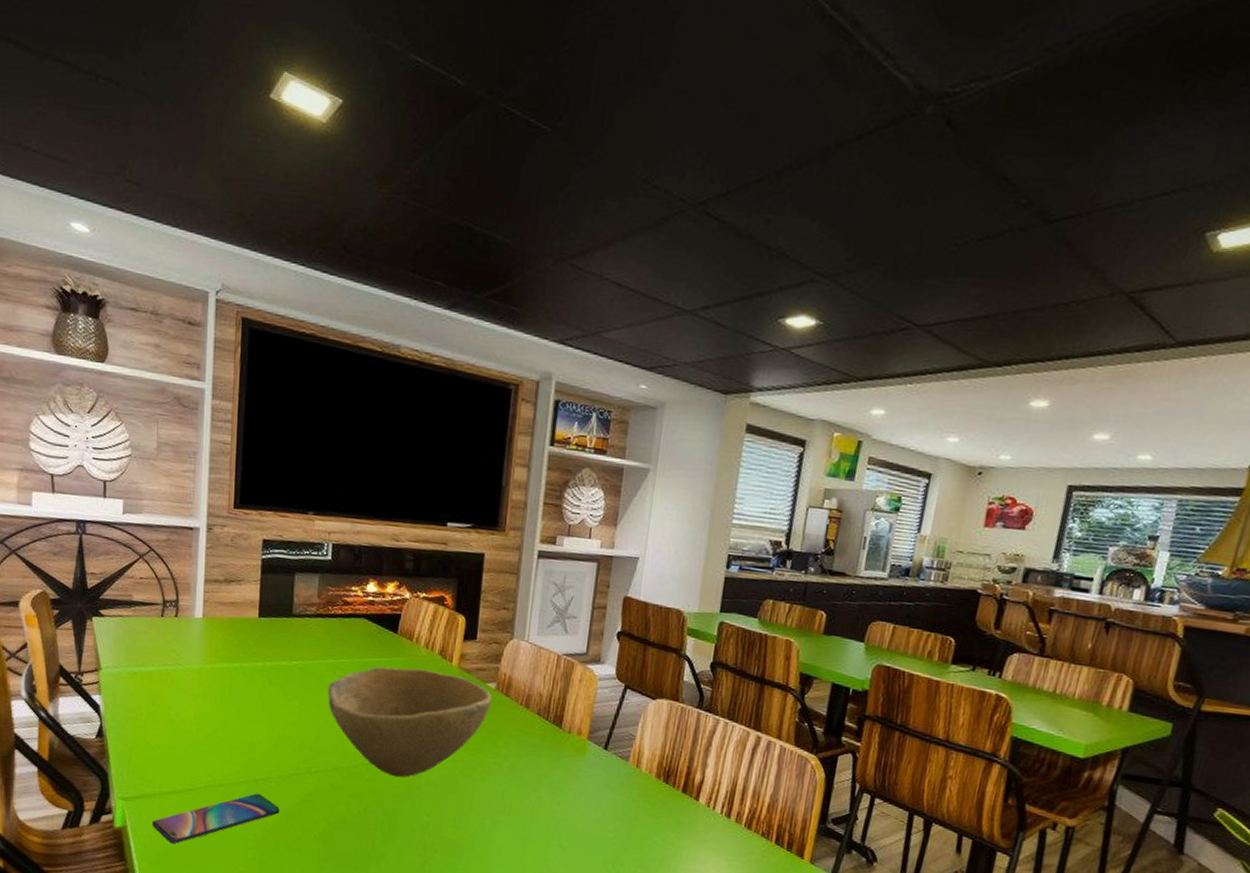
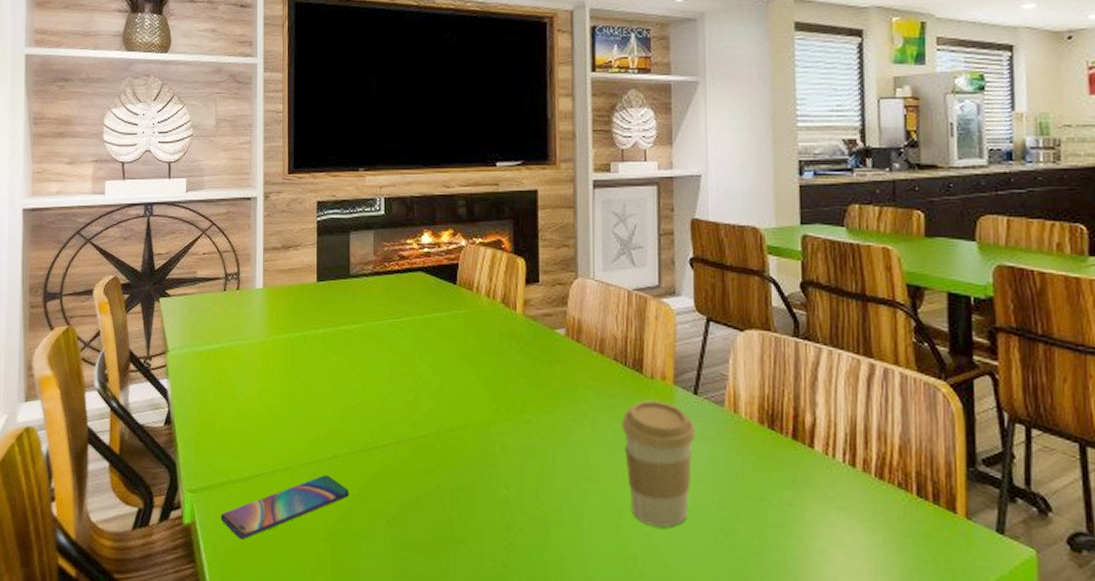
bowl: present [327,666,492,778] -> none [389,320,562,446]
coffee cup: none [536,751,602,856] -> present [621,400,696,527]

